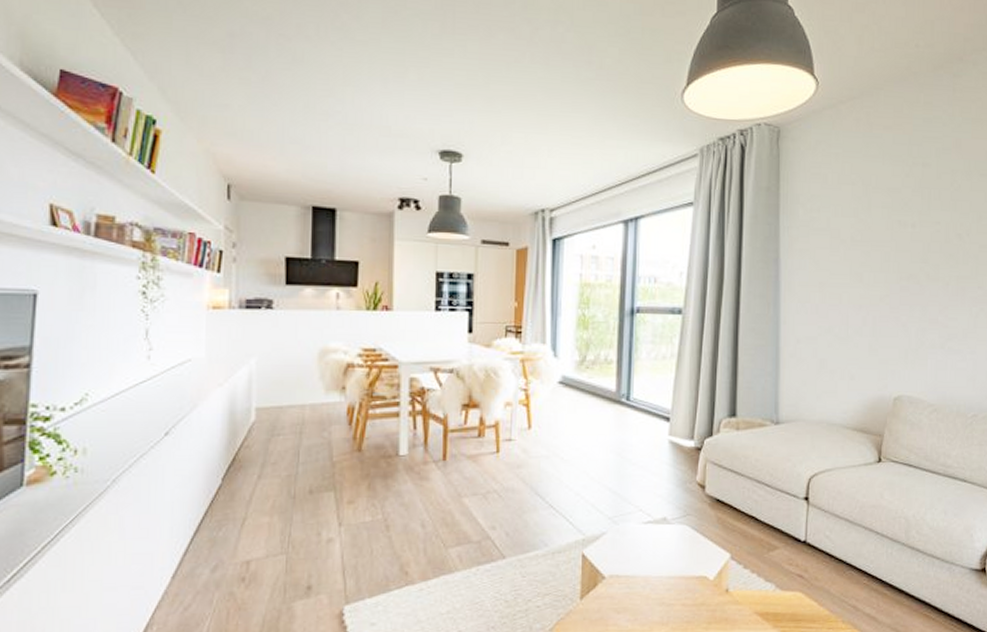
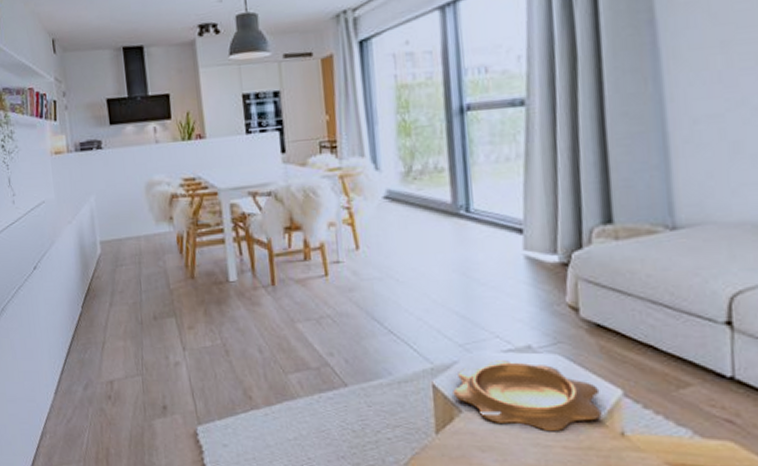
decorative bowl: none [599,531,714,591] -> present [452,360,602,431]

